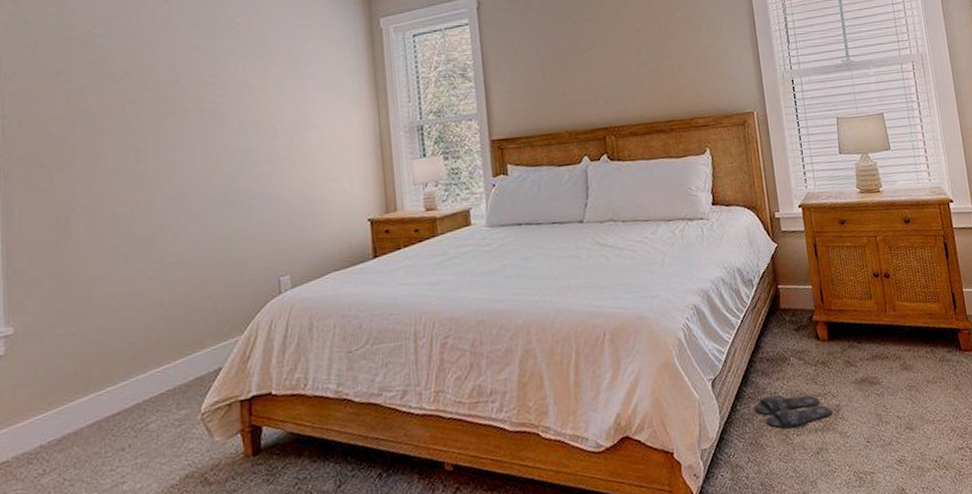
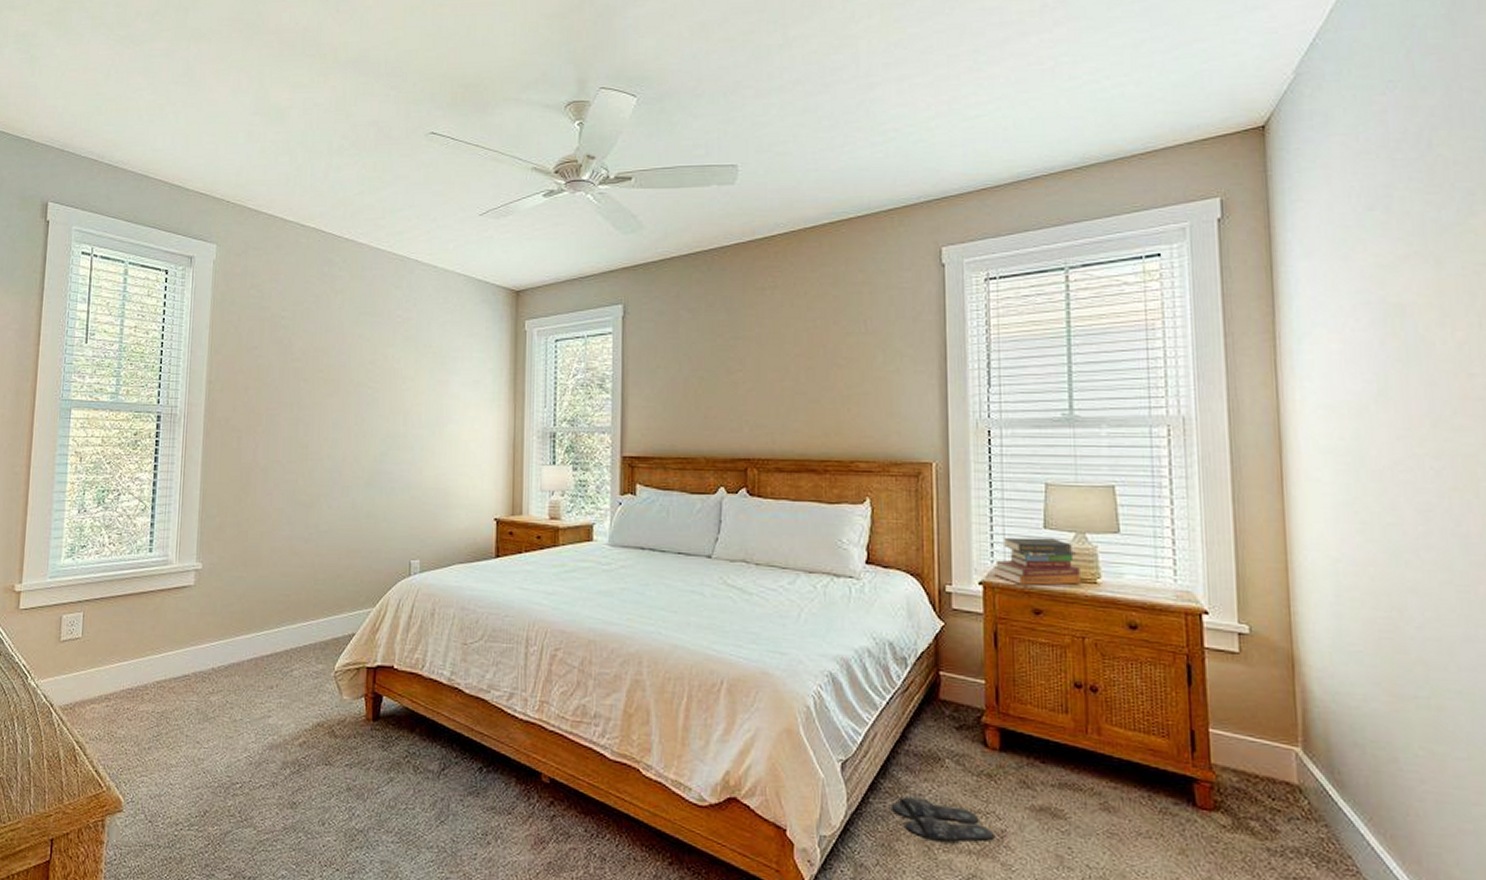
books: none [807,161,870,203] -> present [992,537,1082,586]

